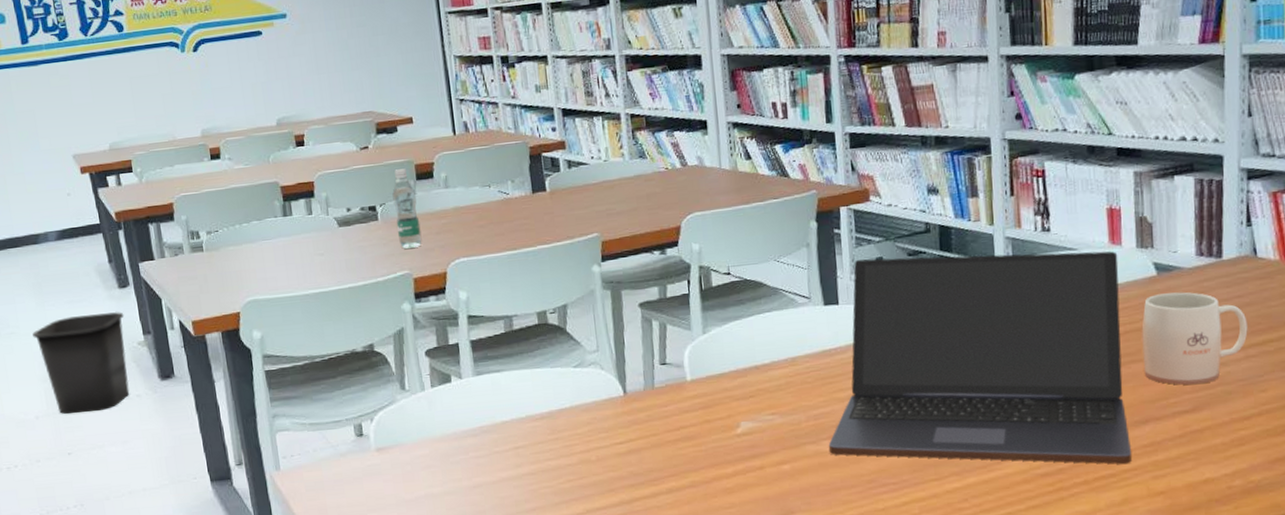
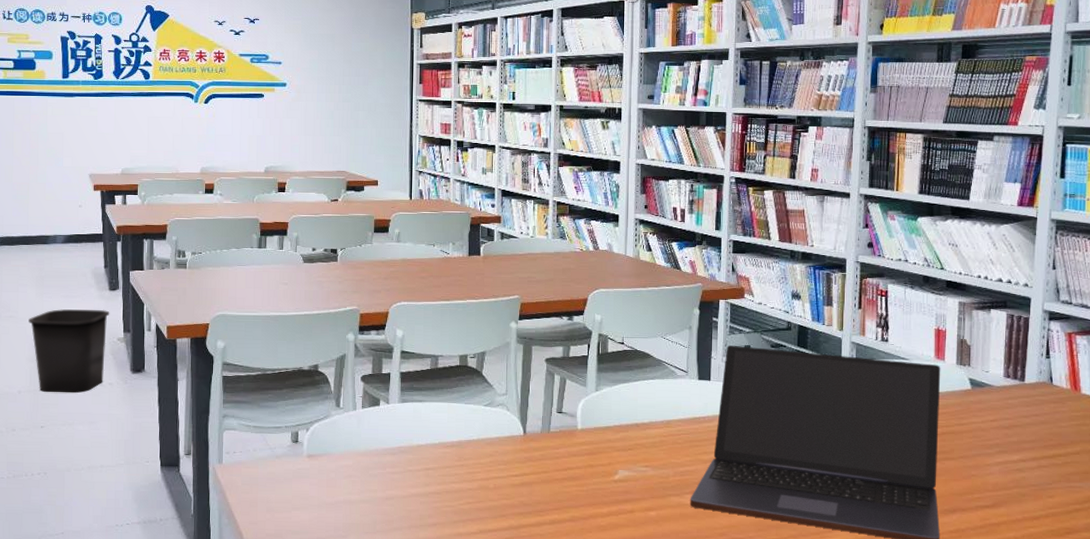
bottle: present [392,168,422,249] -> none [352,221,372,288]
mug: present [1141,292,1248,385] -> none [955,405,1042,485]

